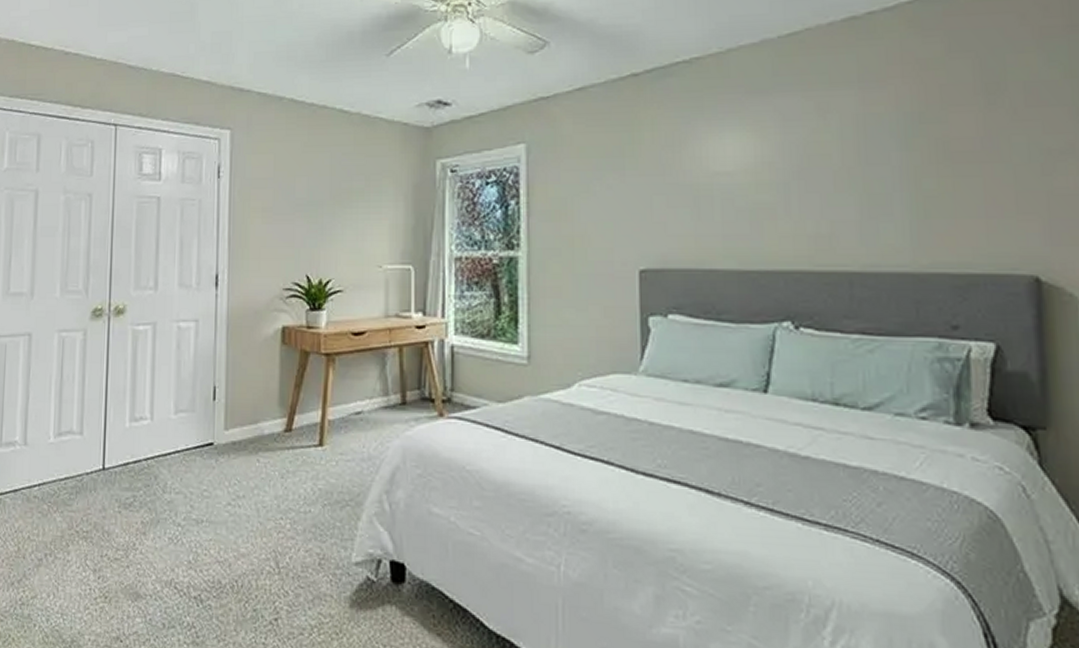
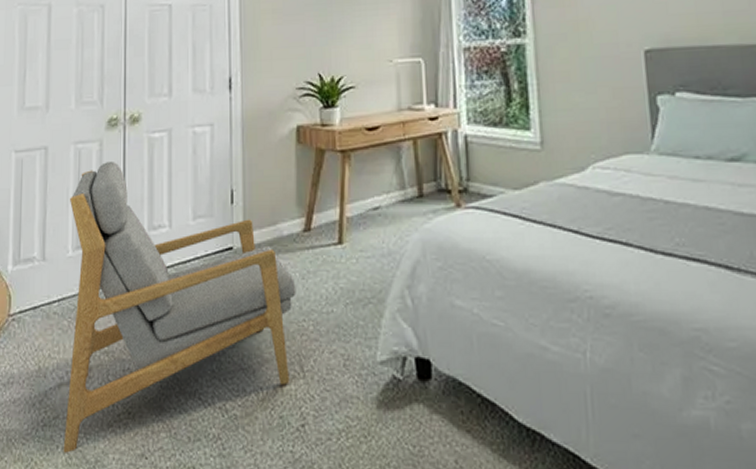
armchair: none [40,350,275,632] -> present [63,160,296,453]

